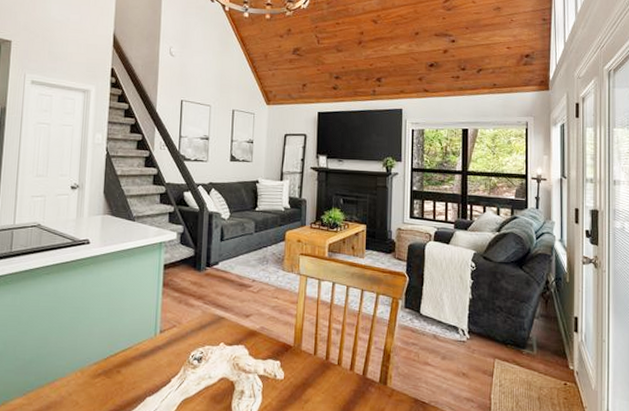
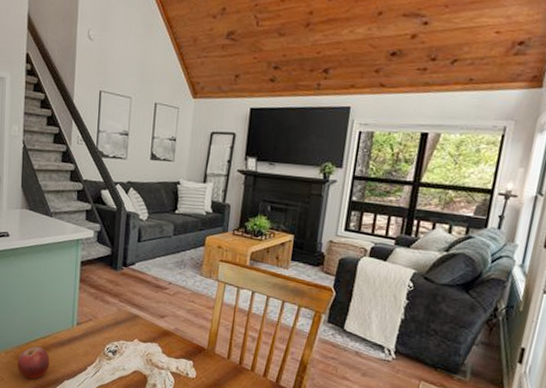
fruit: none [94,361,131,399] -> present [16,346,50,379]

